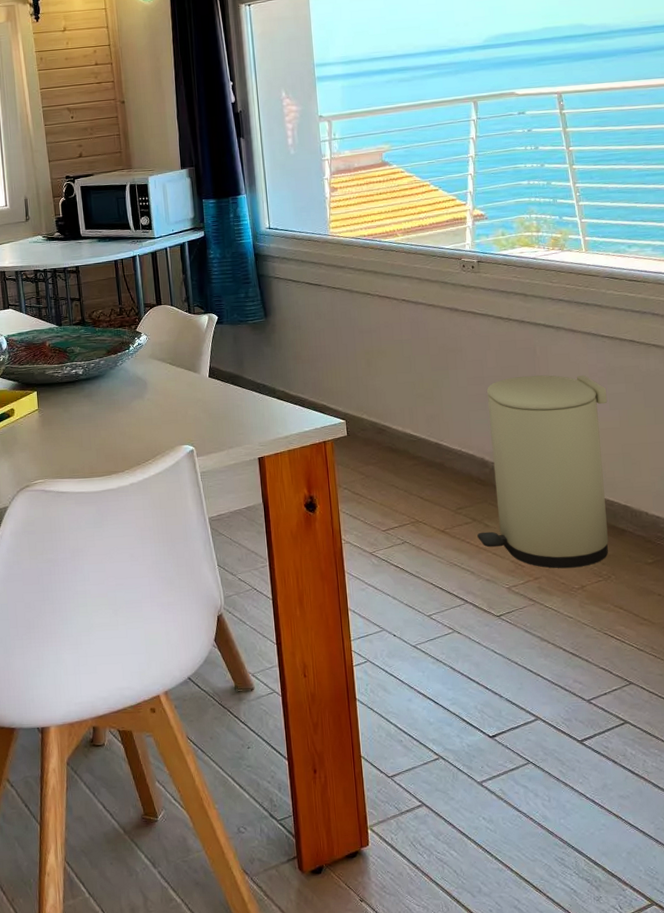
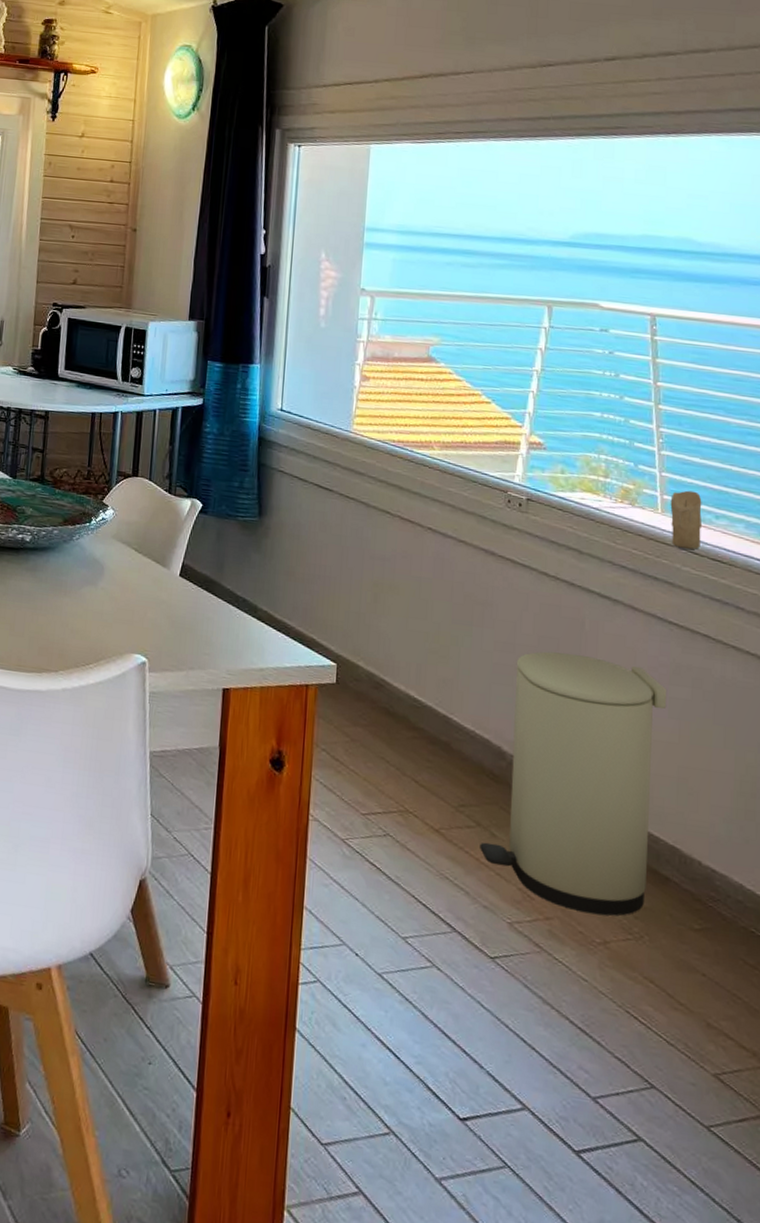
candle: none [591,229,619,277] -> present [670,490,703,550]

